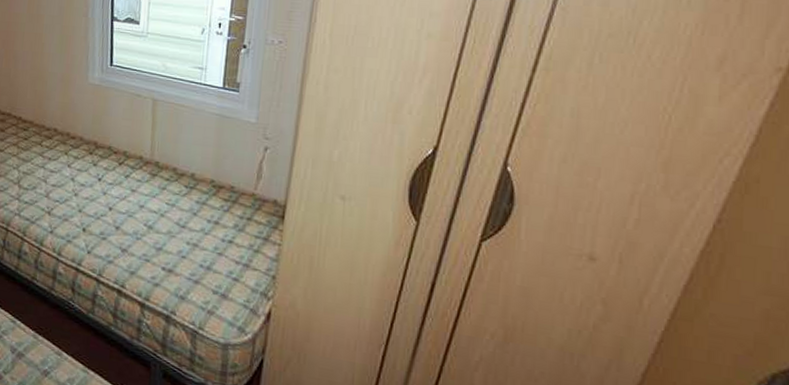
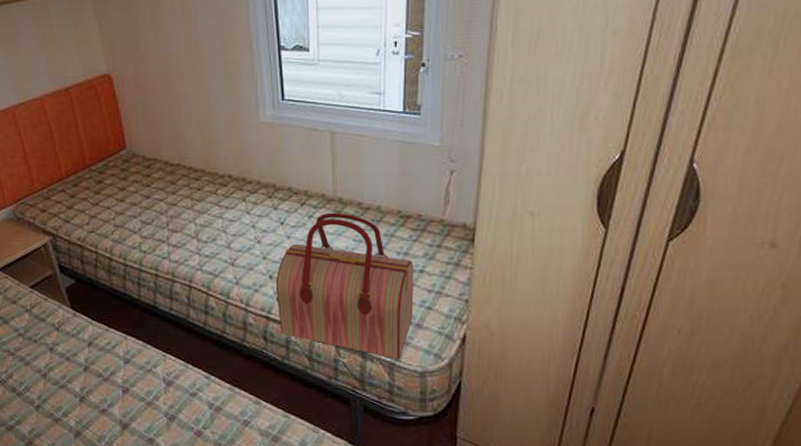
handbag: none [87,174,224,328] -> present [275,212,415,360]

